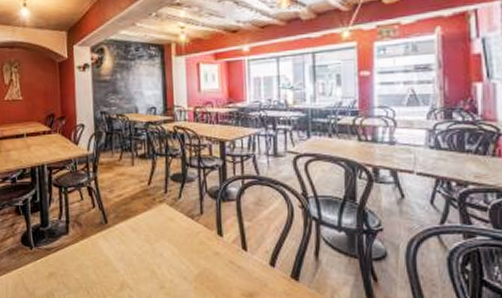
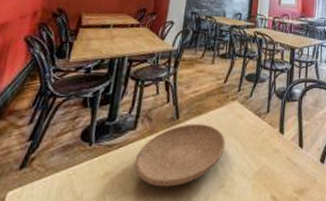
plate: none [73,227,159,287] -> present [134,123,225,187]

